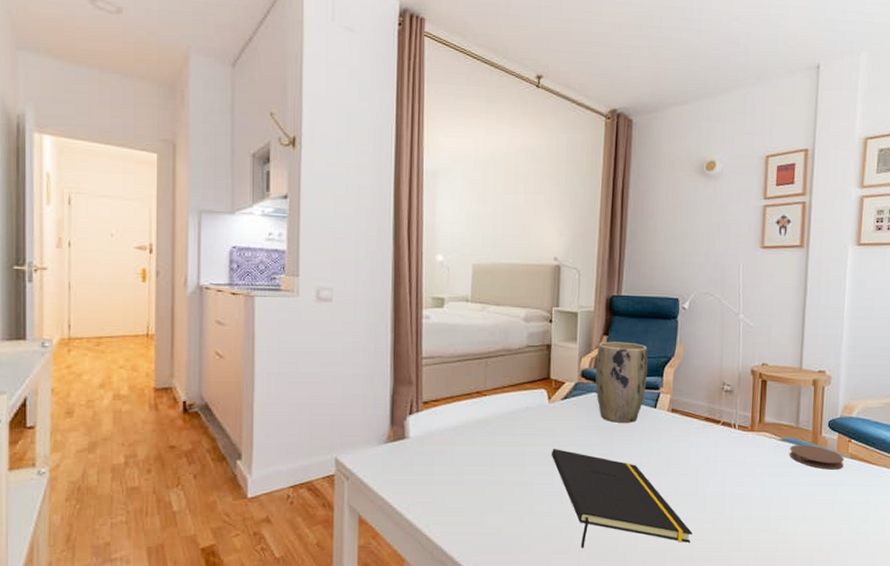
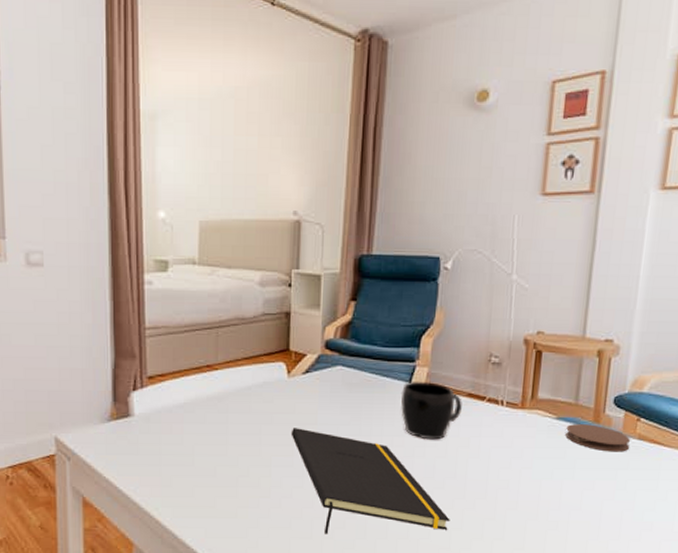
plant pot: present [595,341,648,423] -> none [341,308,403,399]
mug: none [647,406,701,459] -> present [401,381,462,440]

